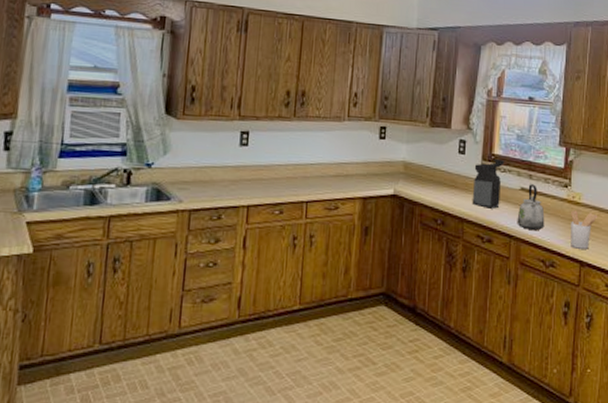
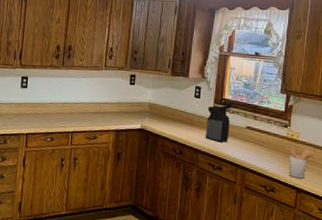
kettle: present [517,184,545,231] -> none [243,124,267,162]

